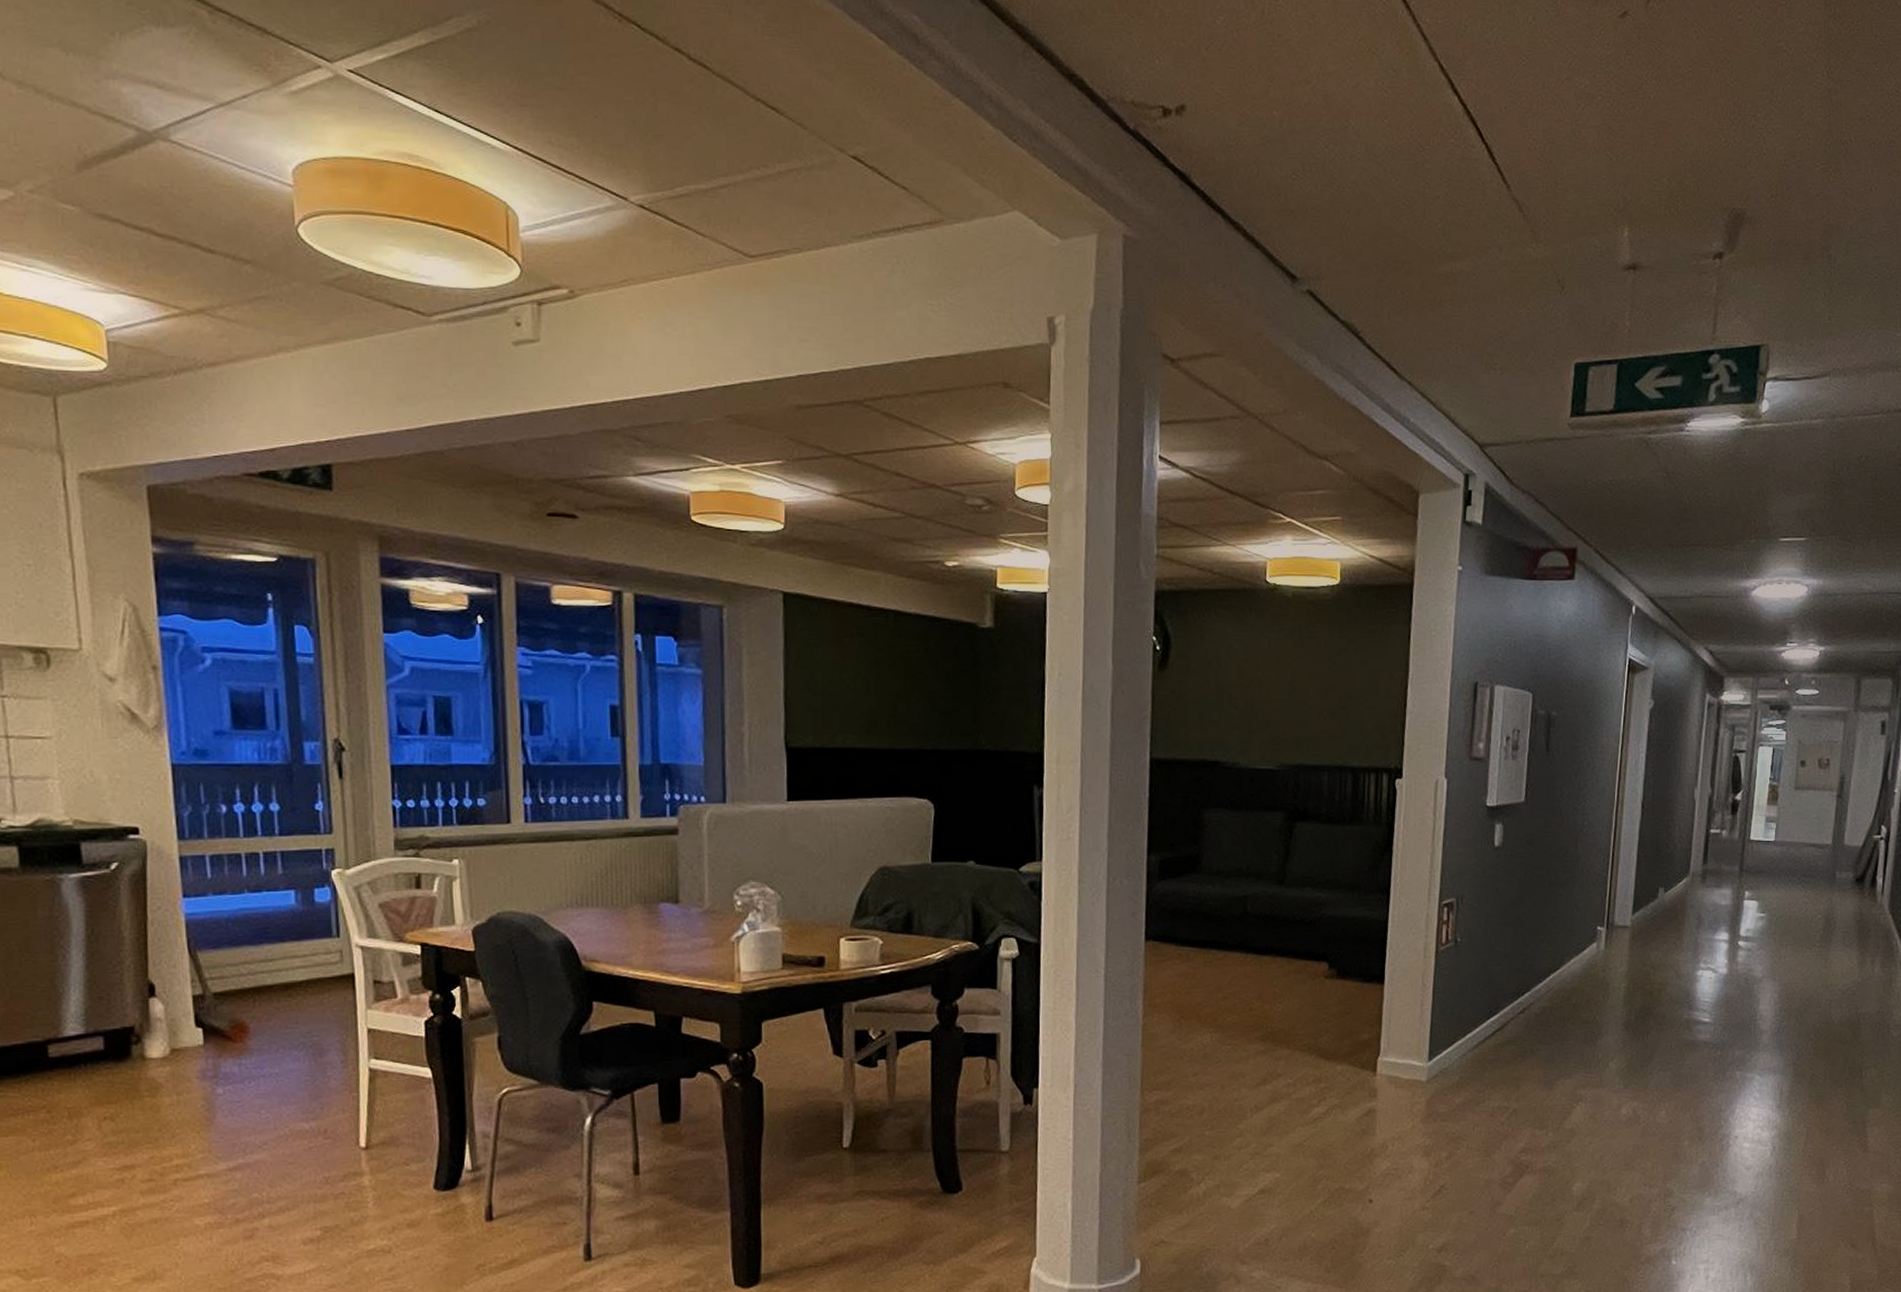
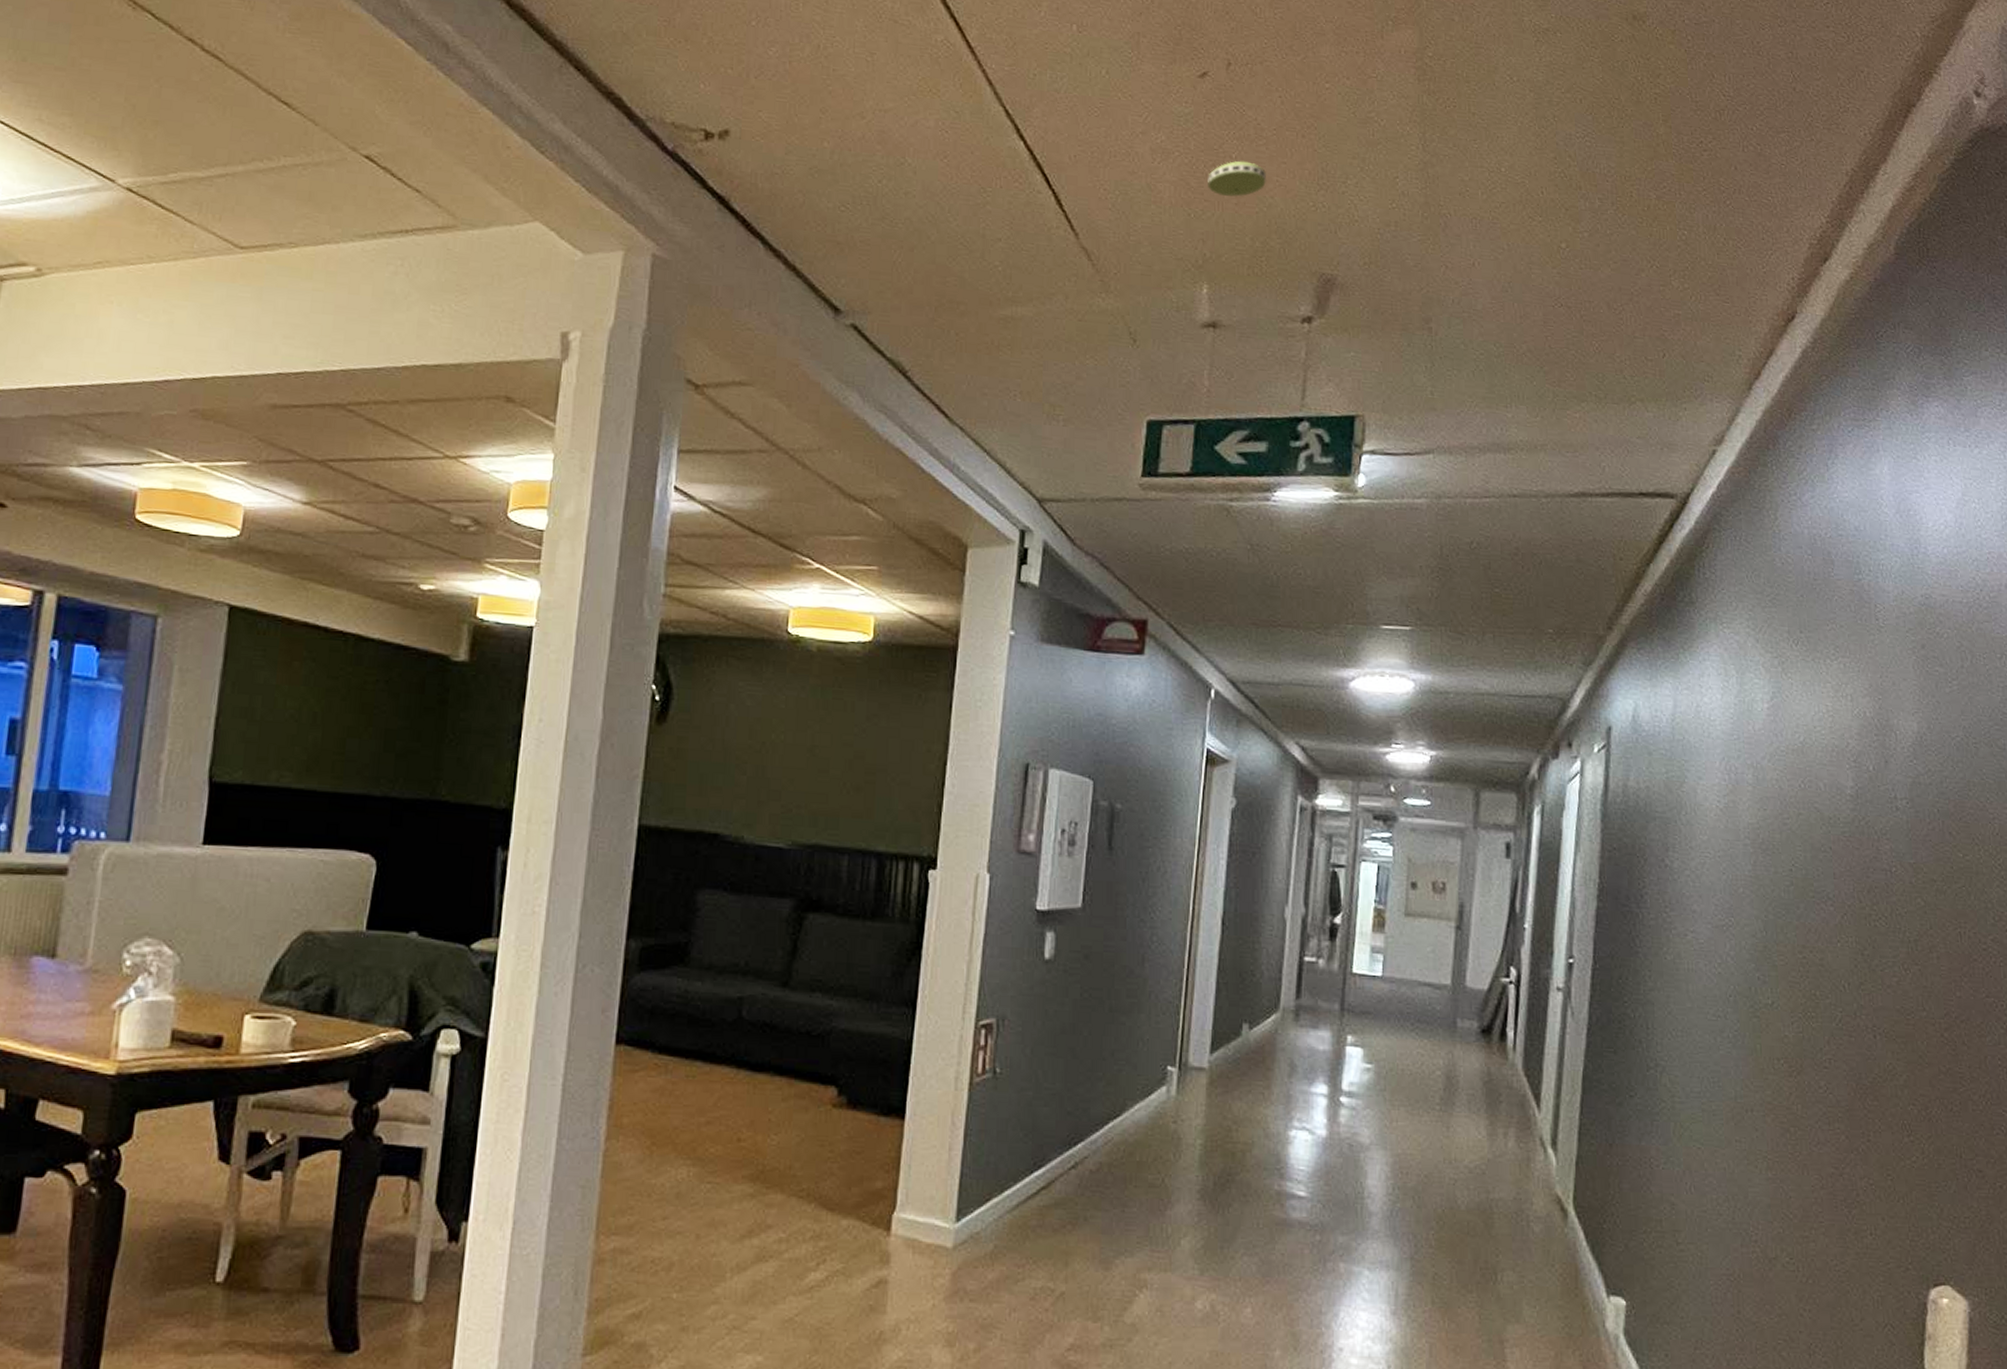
smoke detector: none [1628,101,1683,138] -> present [1208,161,1267,197]

